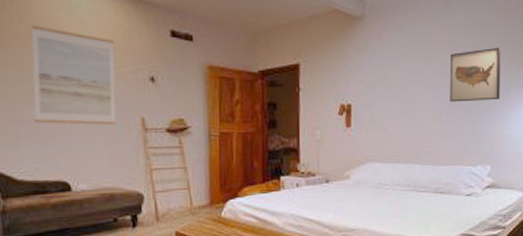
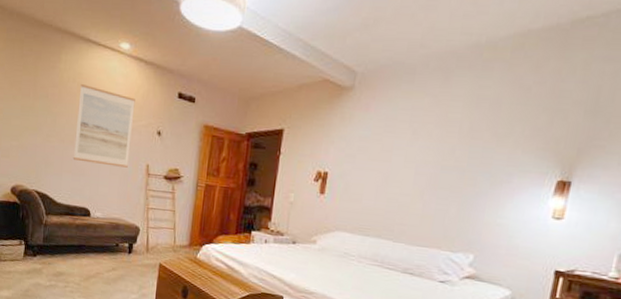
wall art: present [450,47,502,102] -> none [435,126,508,185]

